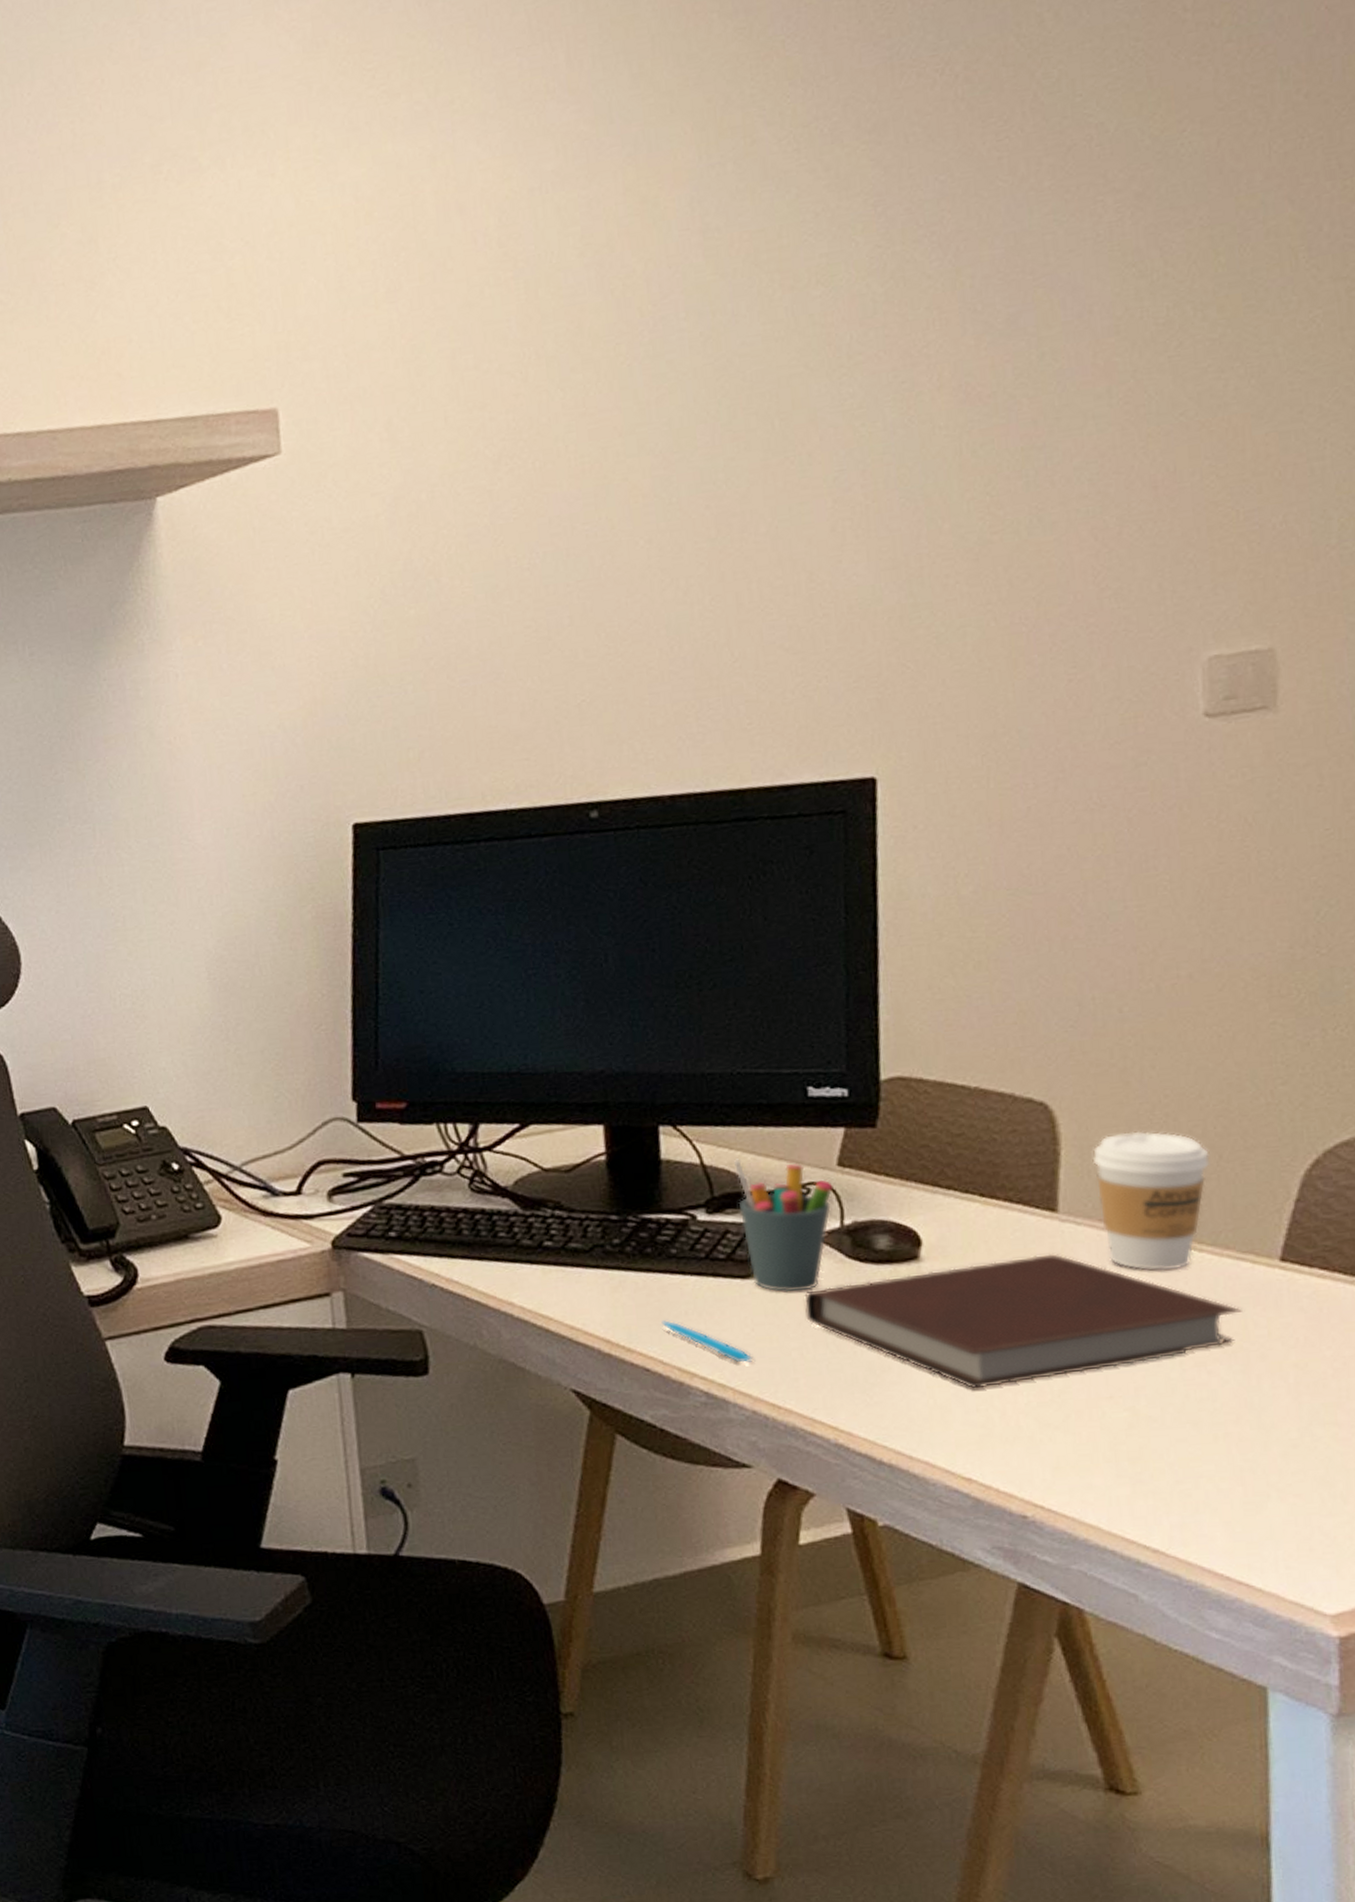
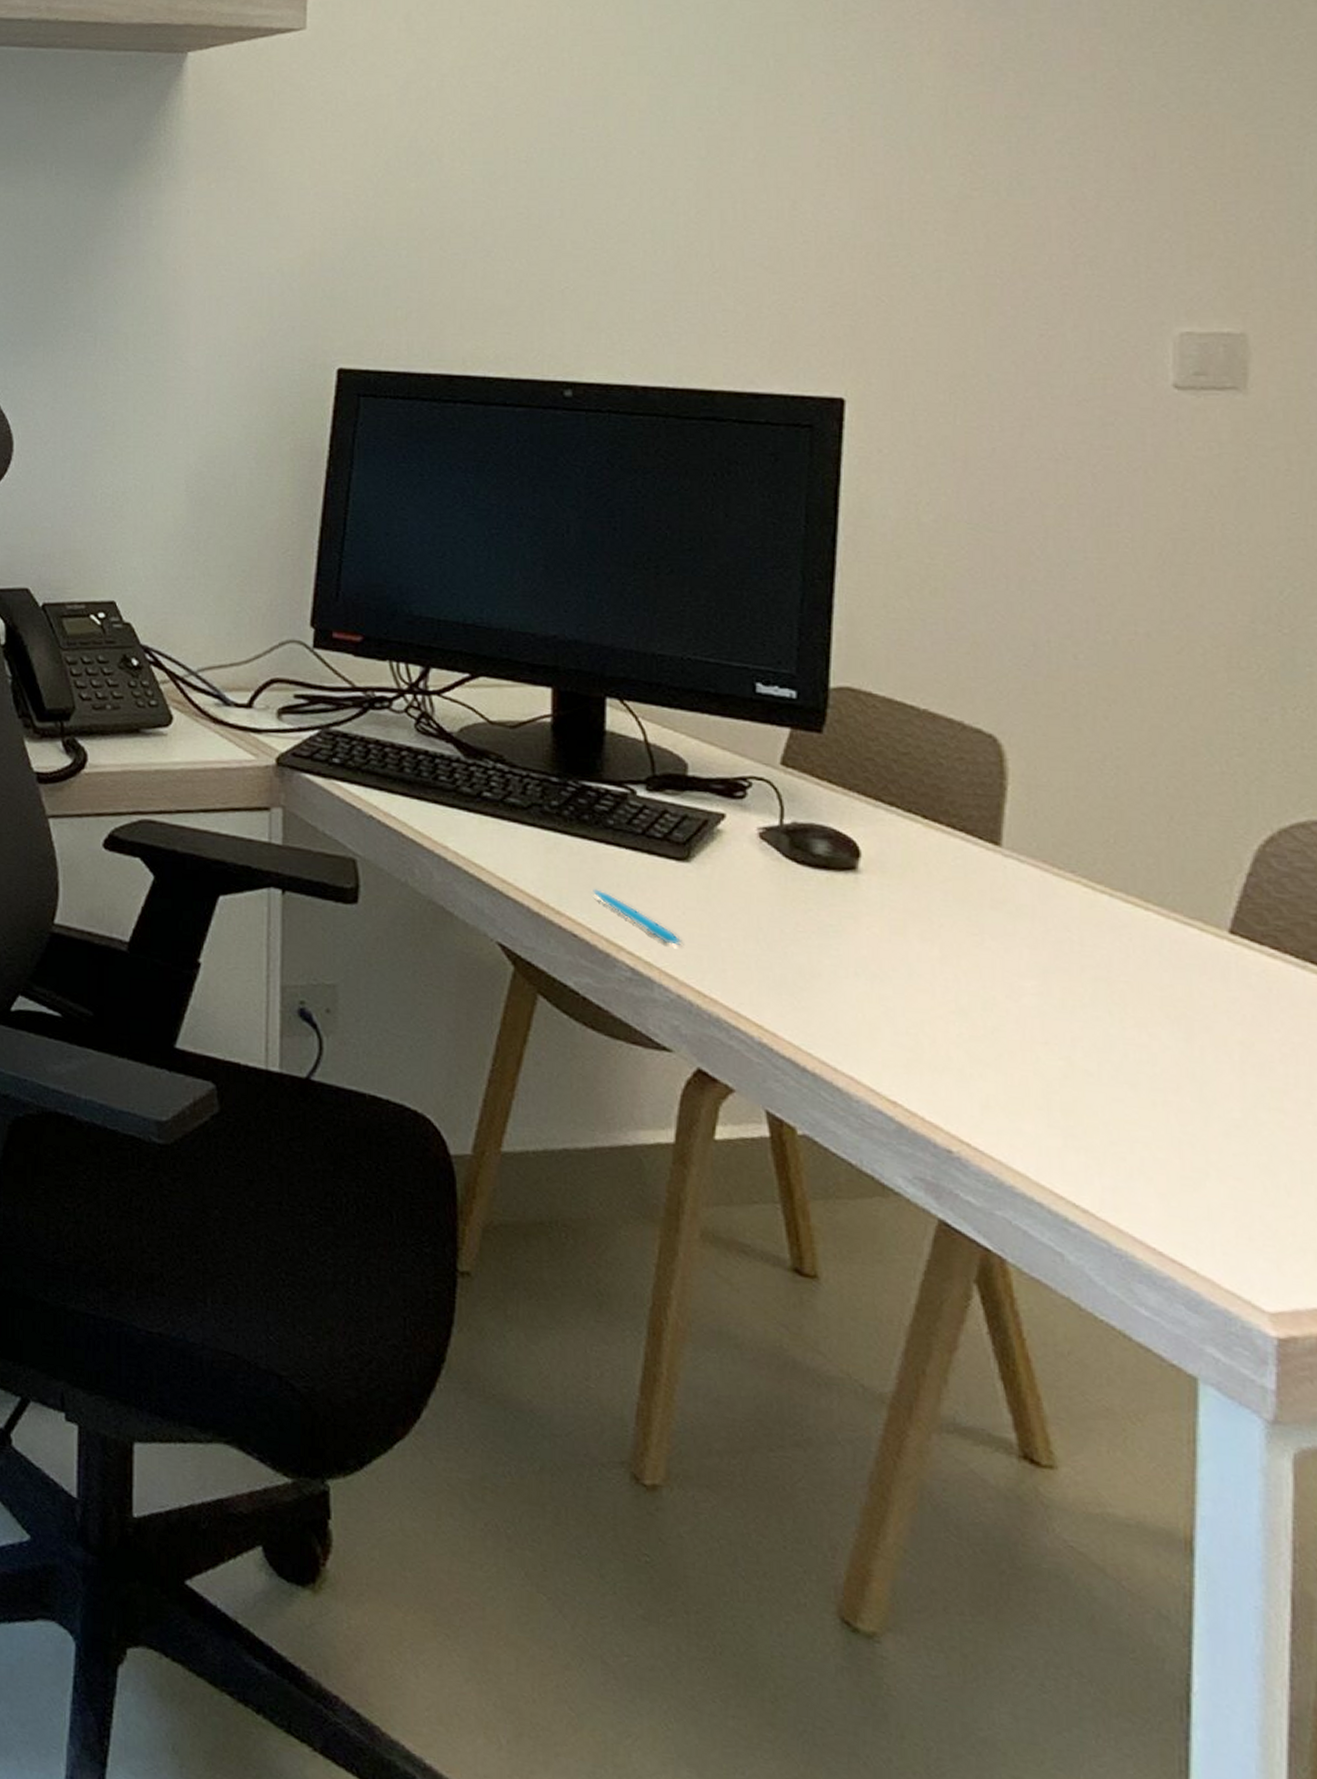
pen holder: present [733,1158,834,1293] -> none [677,742,775,884]
notebook: present [804,1254,1242,1388] -> none [738,883,1187,1013]
coffee cup: present [1092,1131,1210,1271] -> none [1039,778,1161,924]

